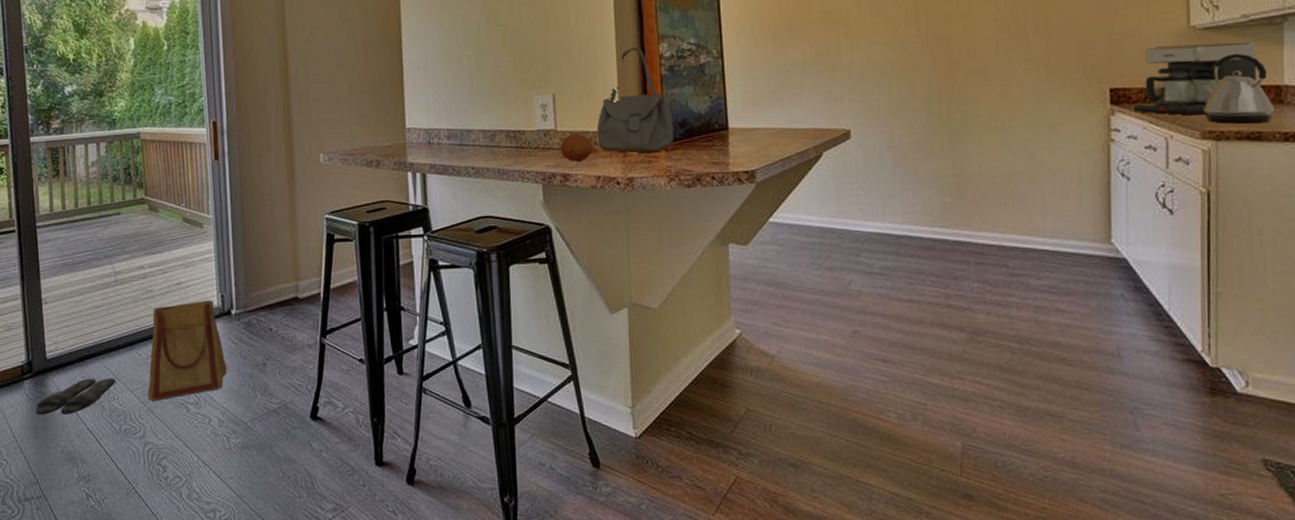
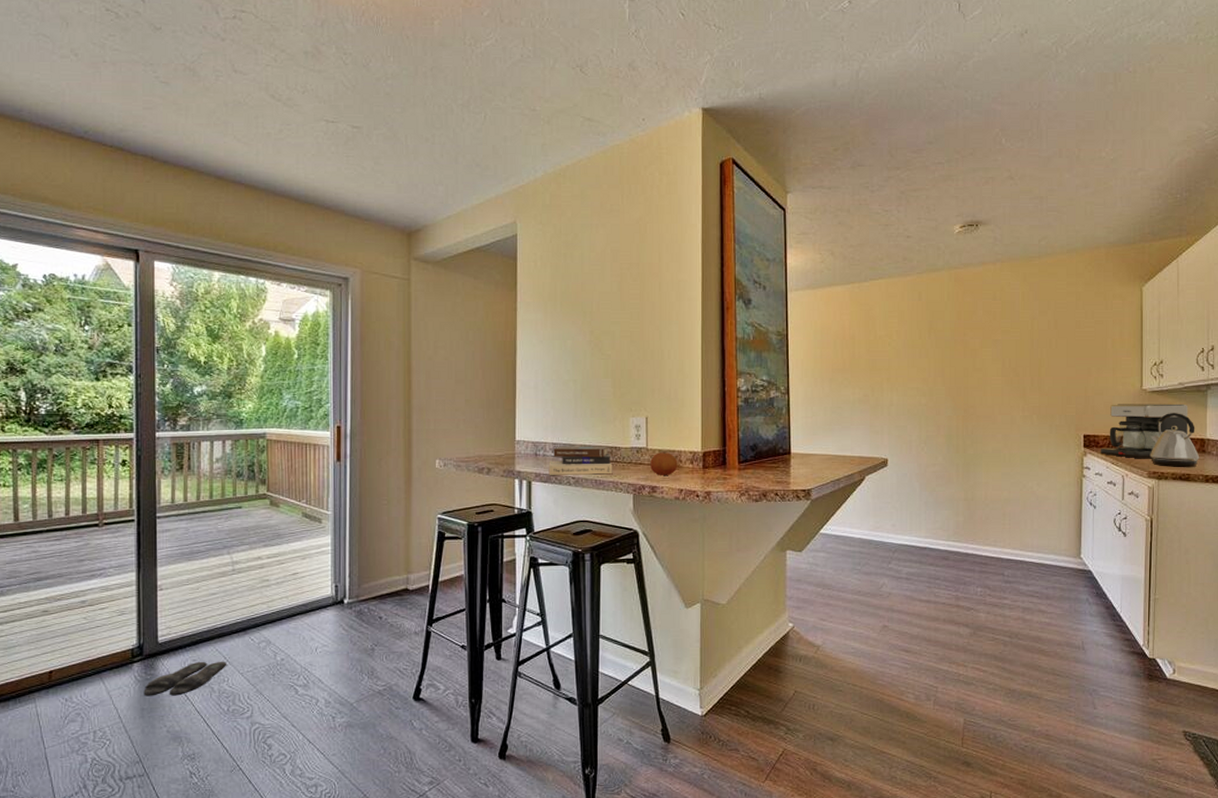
shopping bag: present [147,300,227,401] -> none [257,589,337,683]
books: none [444,129,518,166] -> present [548,446,613,475]
handbag: present [596,47,674,154] -> none [681,381,746,471]

